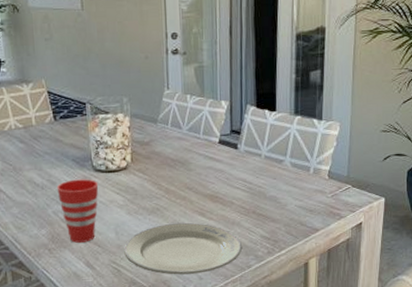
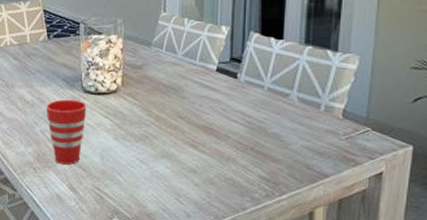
plate: present [124,222,242,275] -> none [109,153,236,210]

